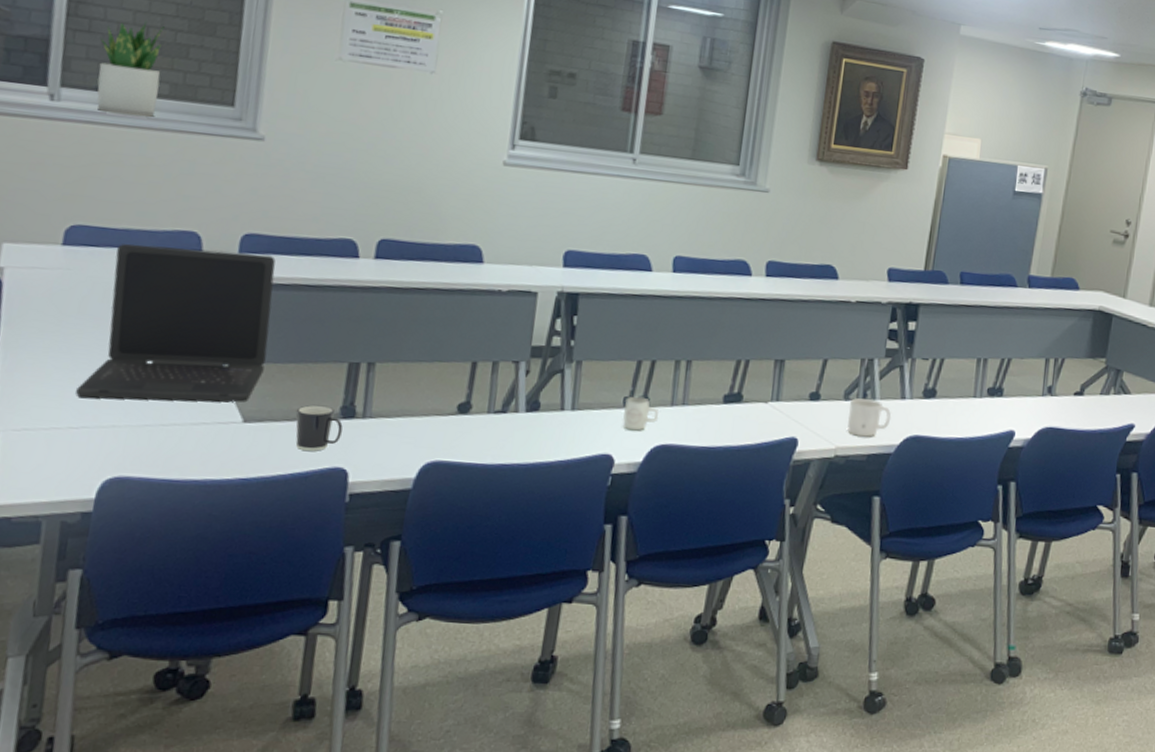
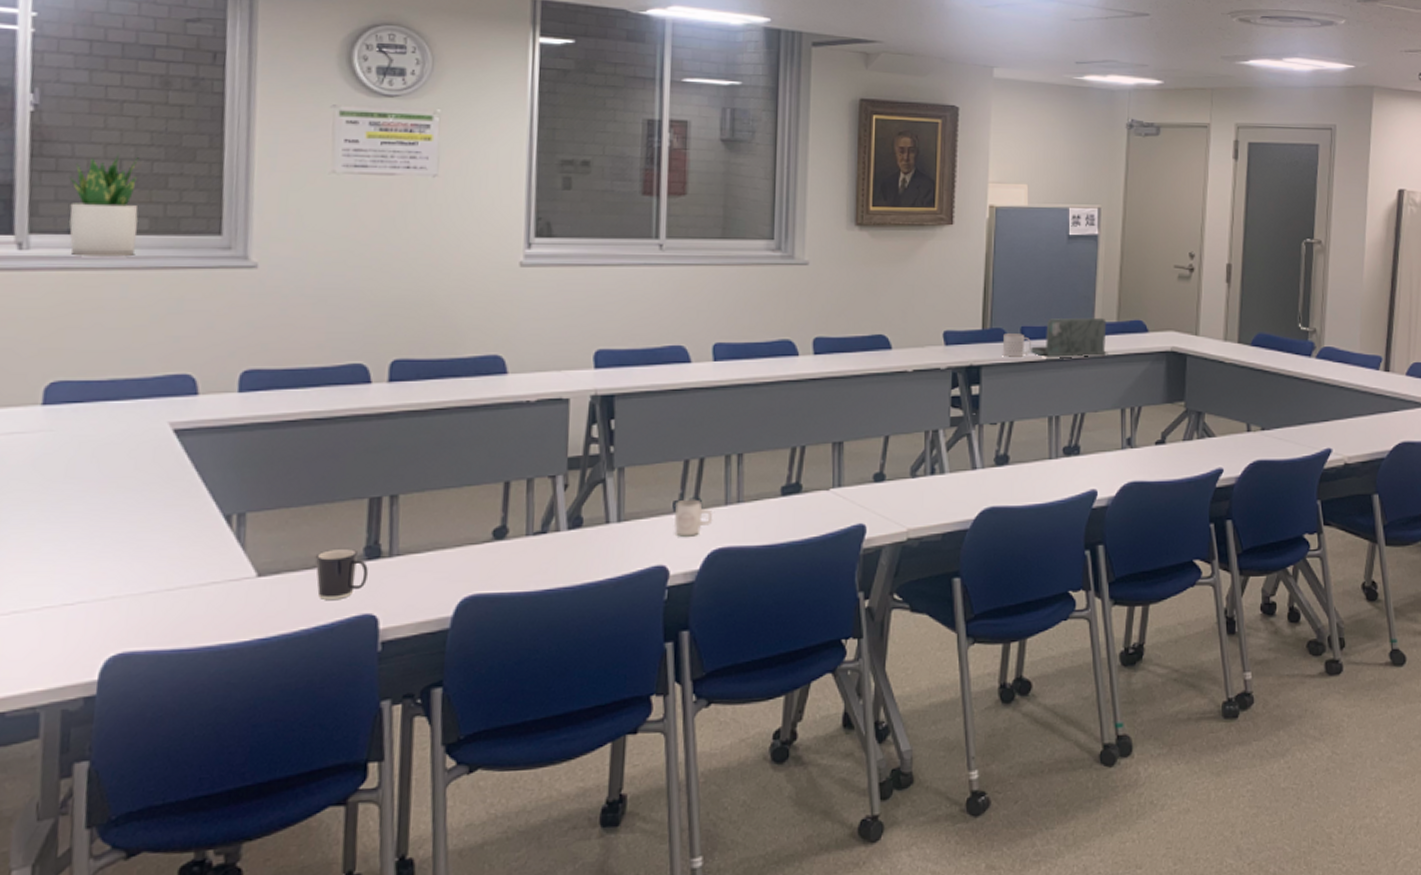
laptop: present [76,244,276,403] -> none [68,391,280,571]
mug: present [847,398,892,438] -> none [918,472,964,516]
mug: none [940,276,969,301] -> present [1002,333,1031,358]
laptop: none [967,267,1041,309] -> present [1031,317,1108,358]

